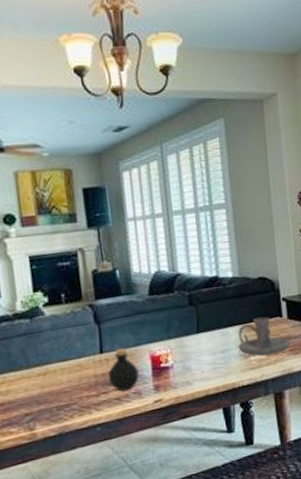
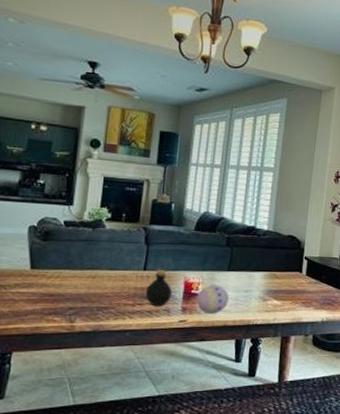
decorative egg: none [167,351,206,386] -> present [196,284,230,314]
candle holder: present [238,317,291,356] -> none [259,269,305,303]

